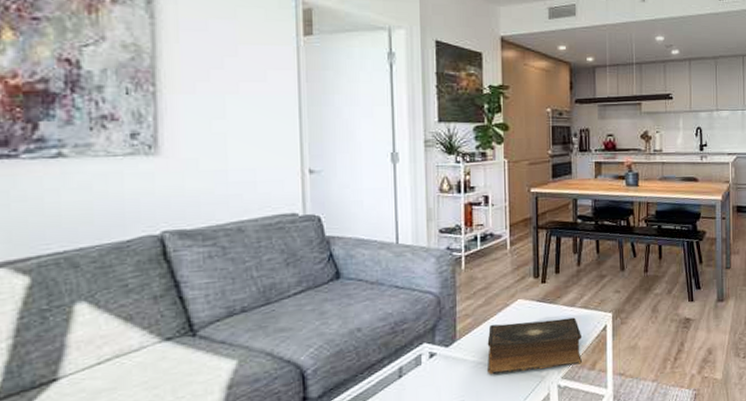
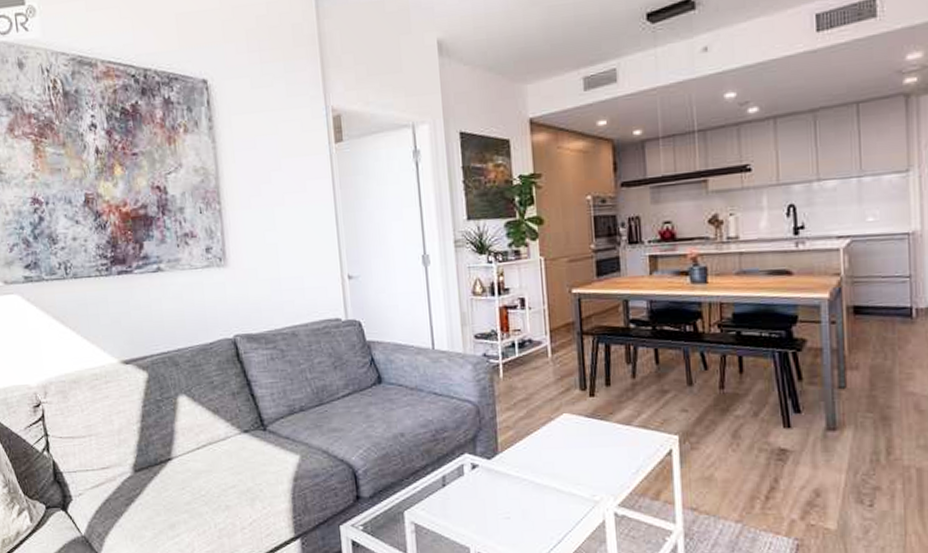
book: present [487,317,583,375] -> none [531,437,644,494]

